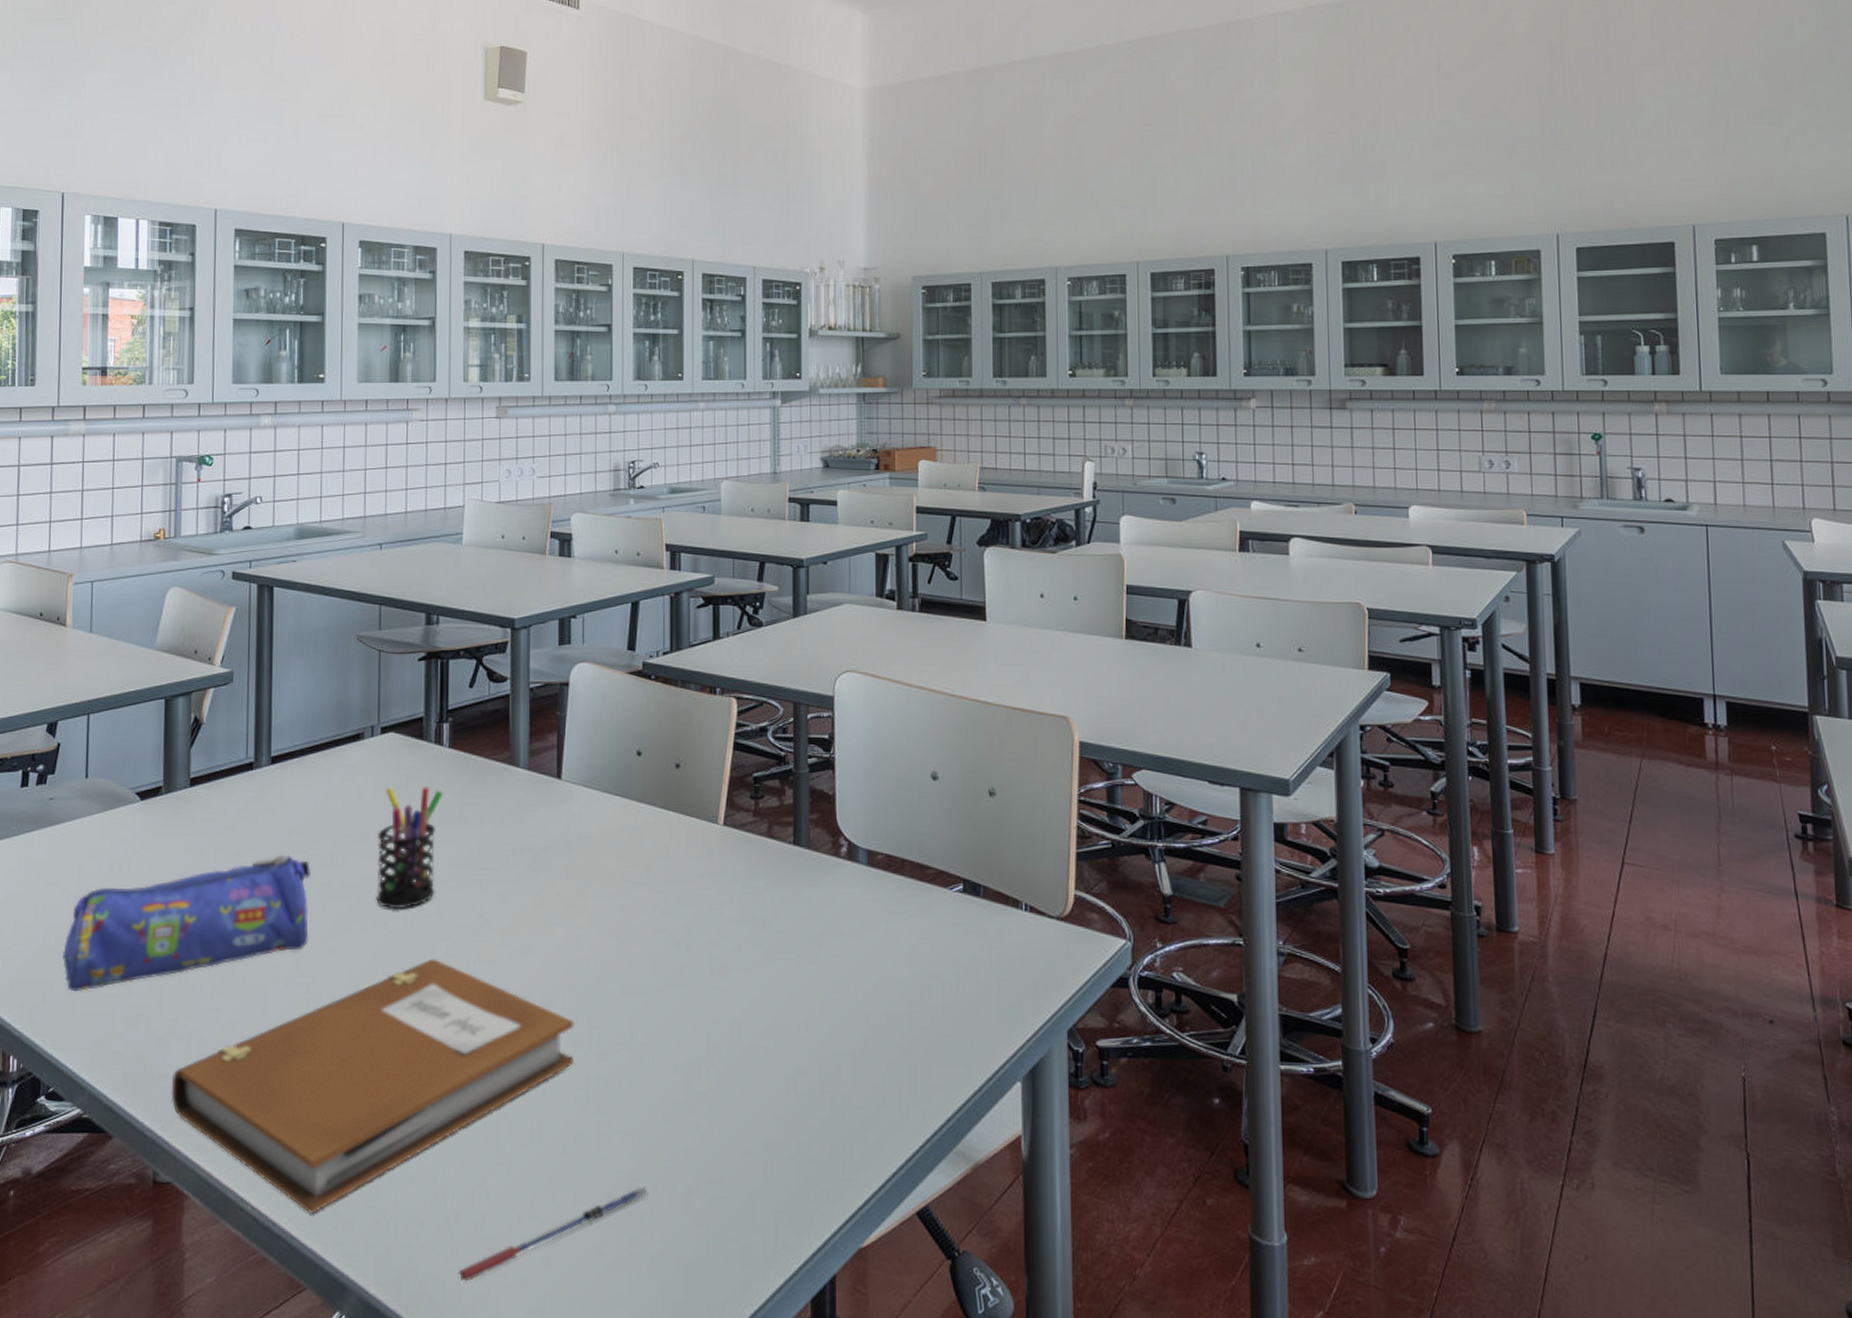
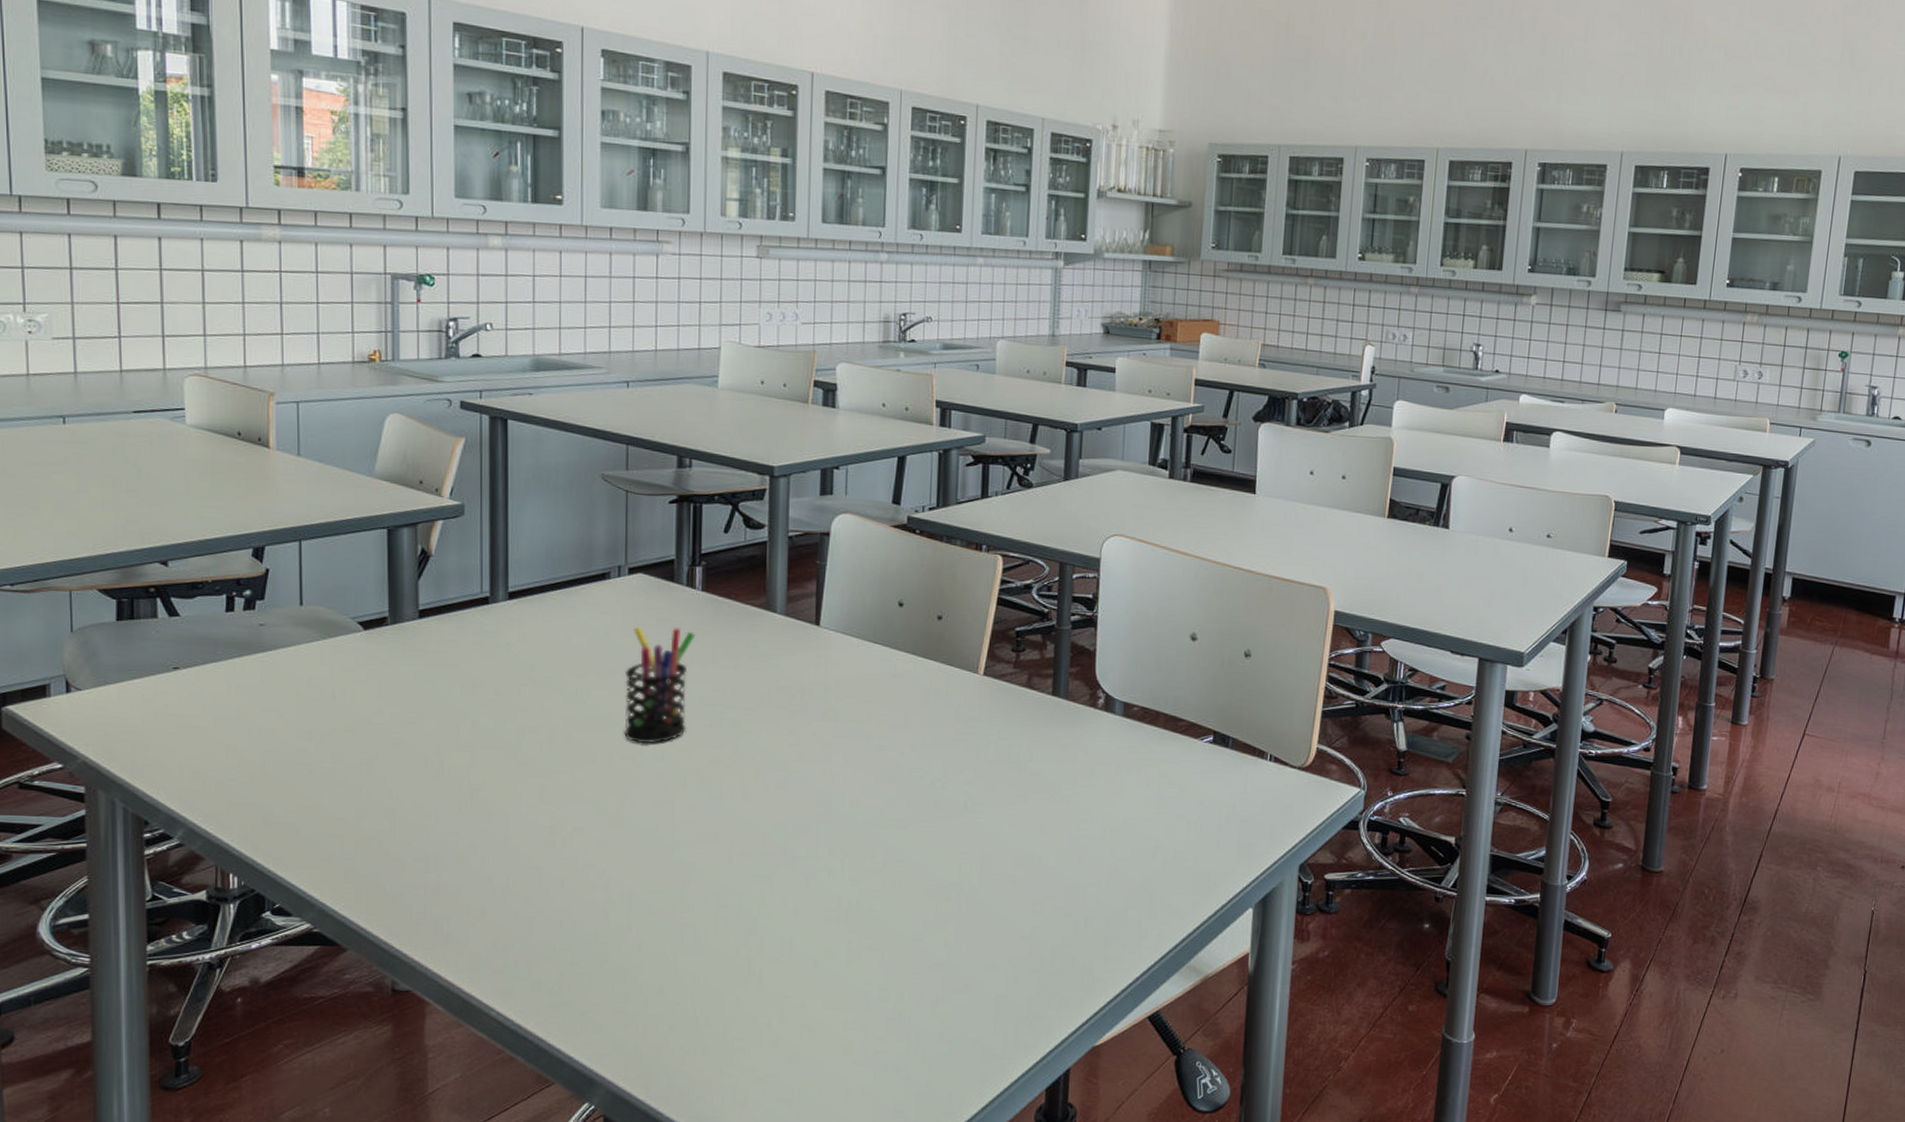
pencil case: present [63,854,312,992] -> none [283,688,555,815]
notebook: present [171,958,575,1214] -> none [408,790,827,1018]
pen: present [458,1187,648,1282] -> none [707,995,896,1077]

